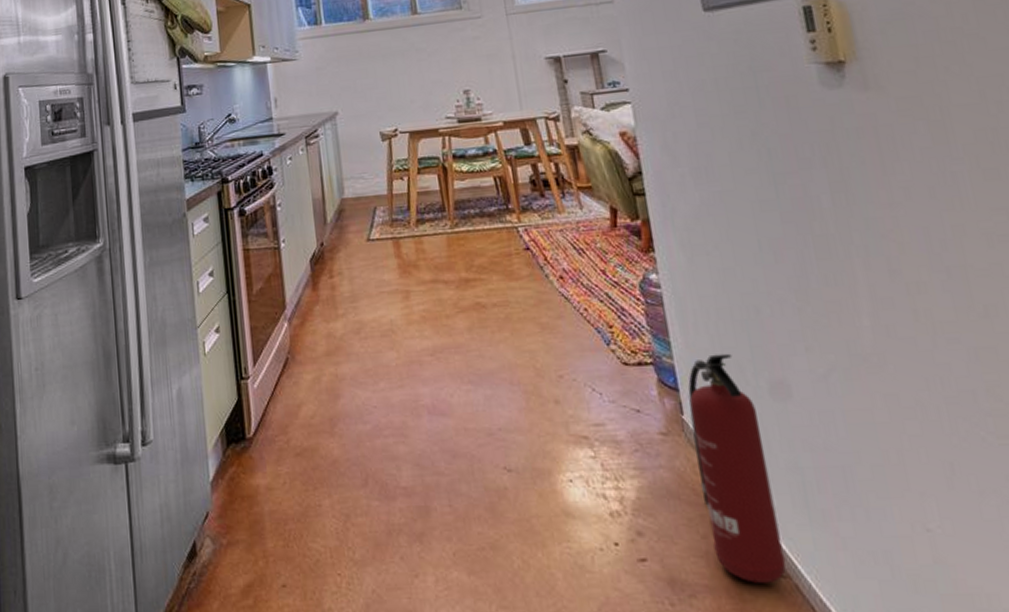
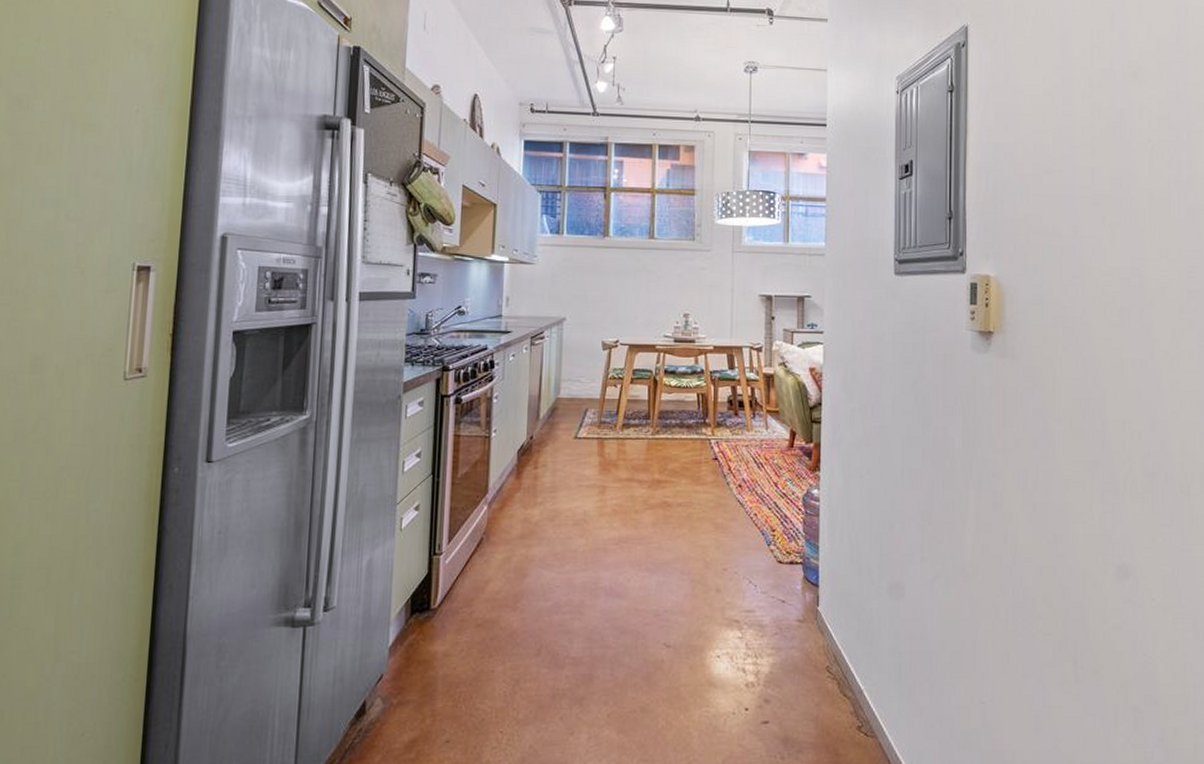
fire extinguisher: present [688,353,786,583] -> none [821,559,876,741]

